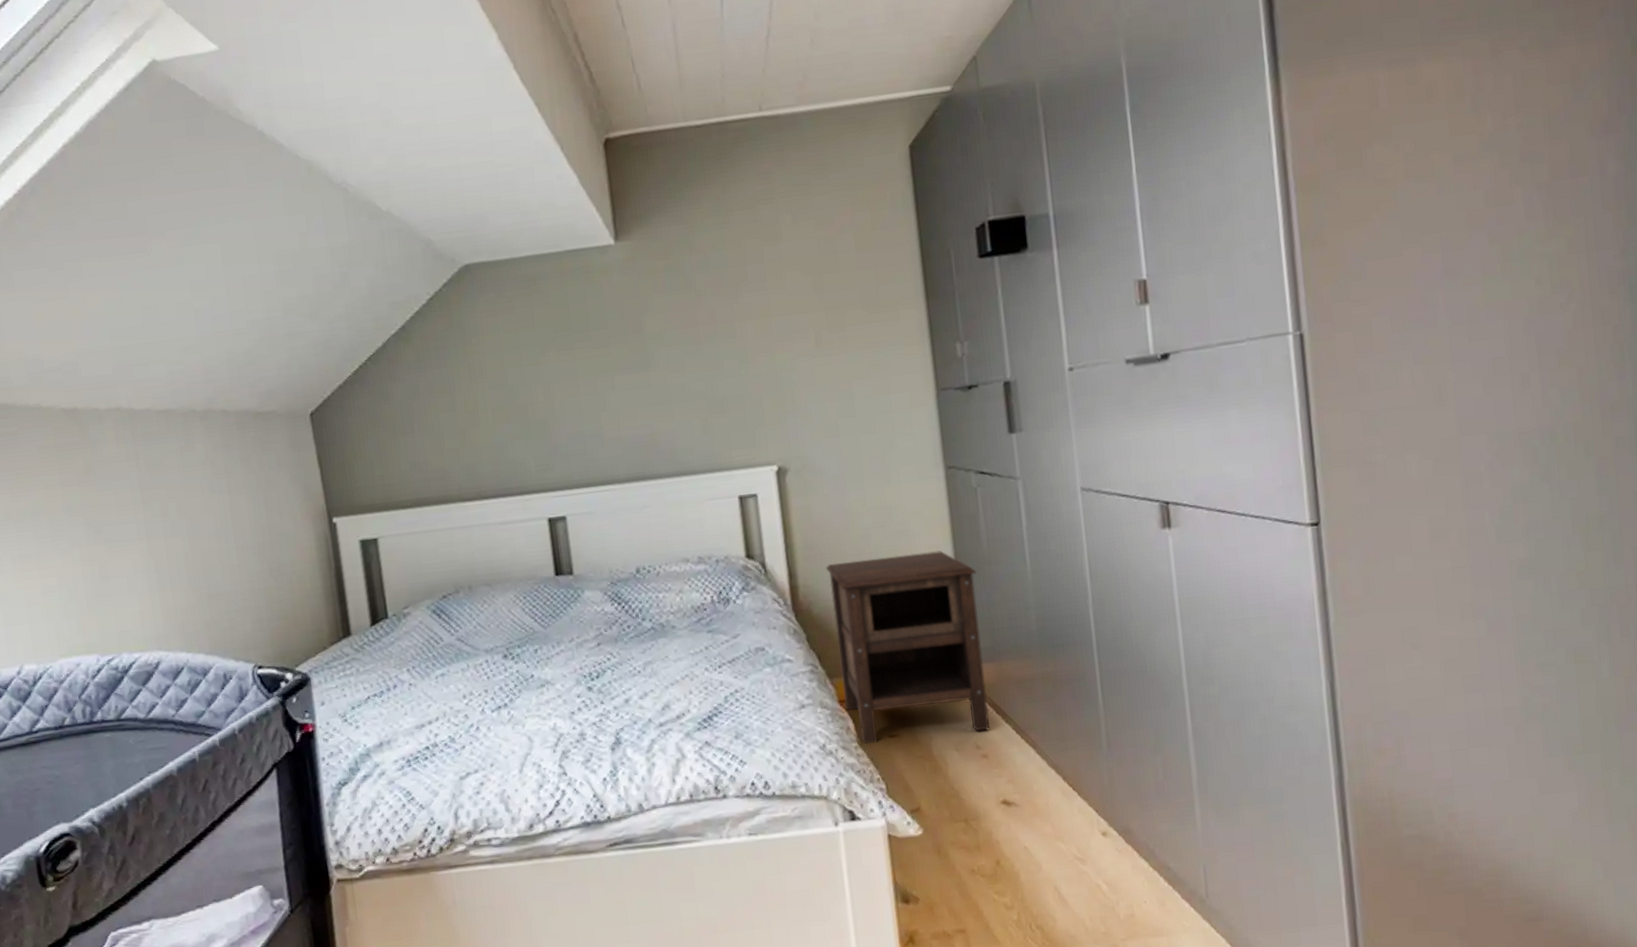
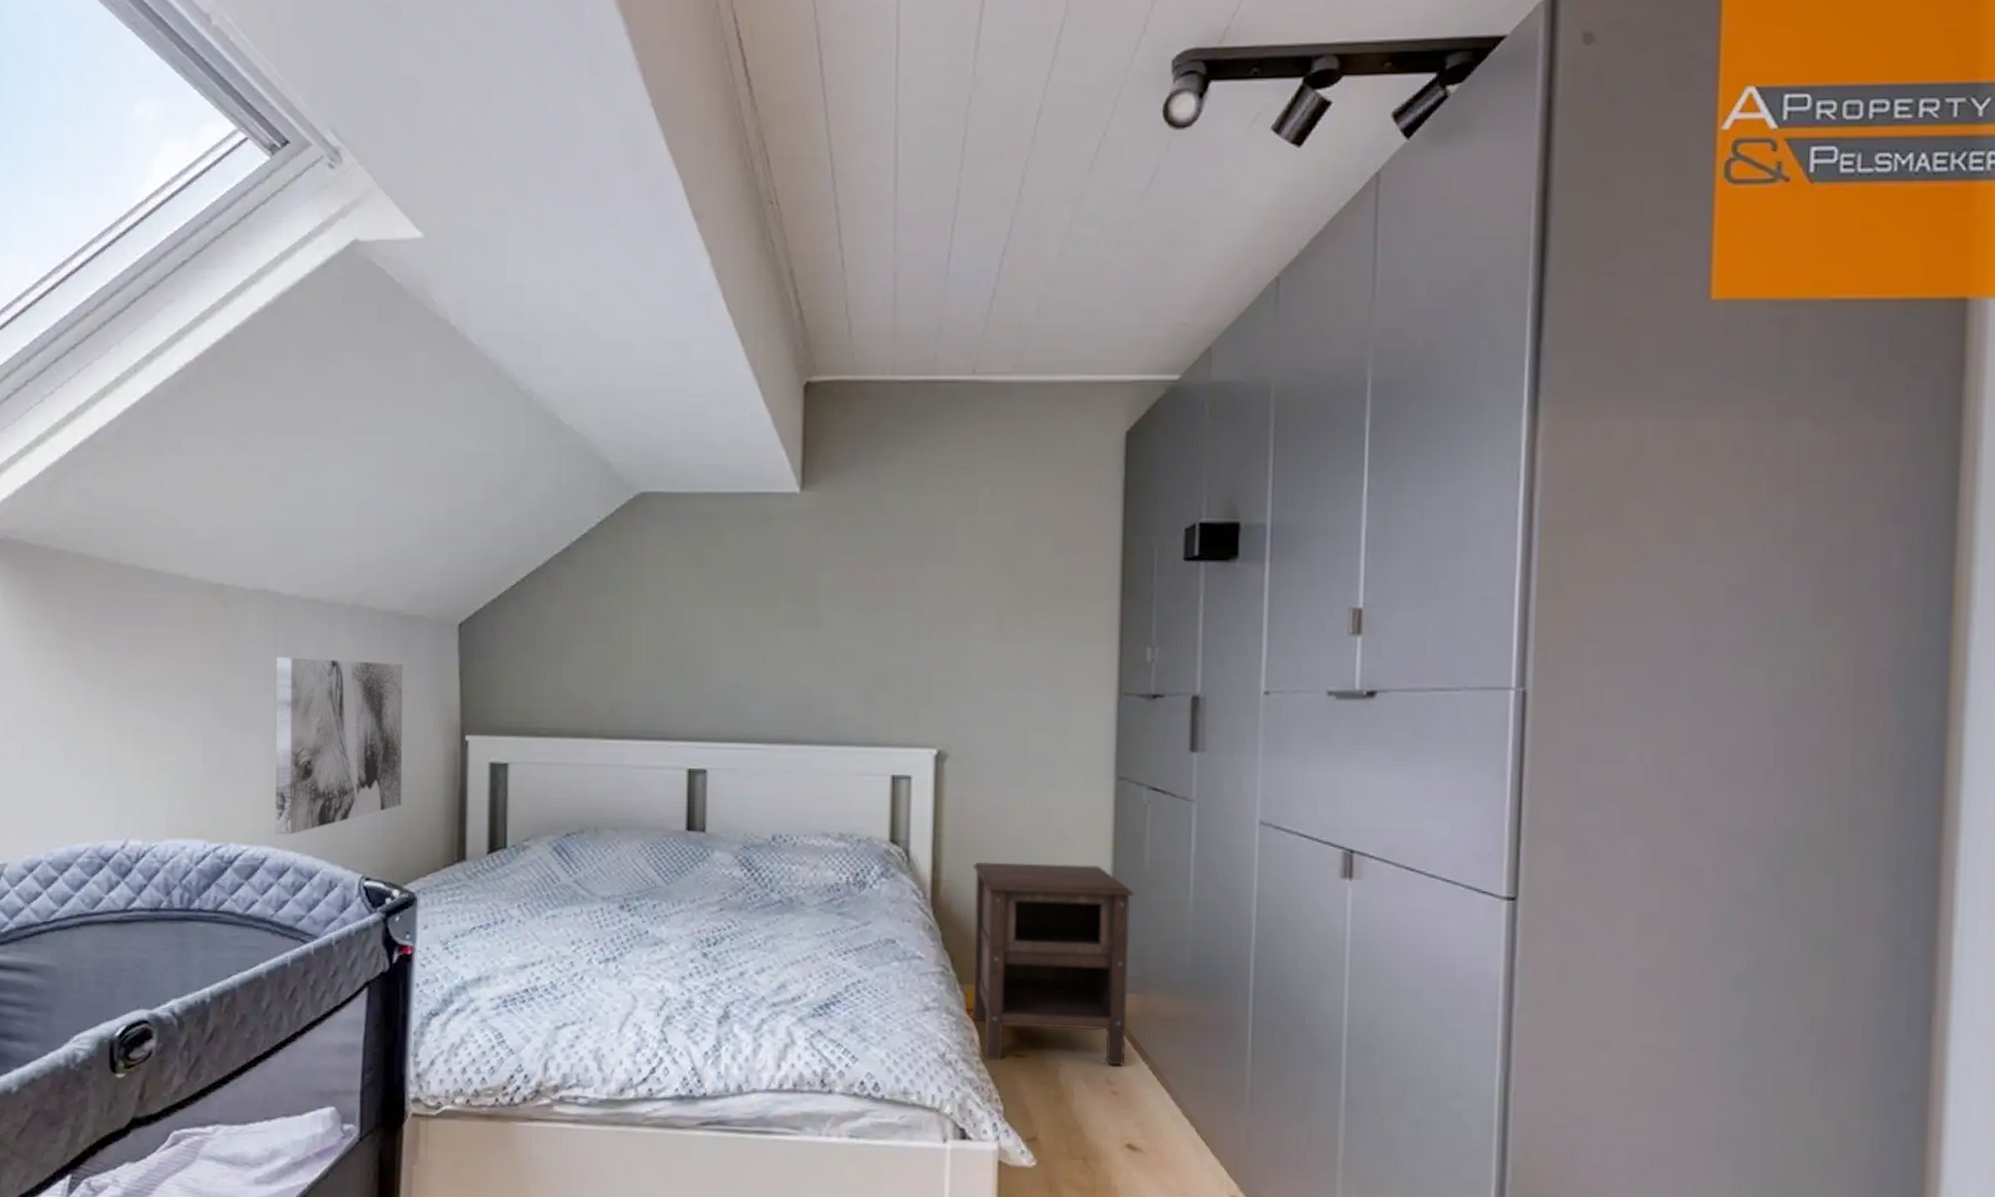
wall art: none [139,459,282,639] -> present [274,657,403,835]

